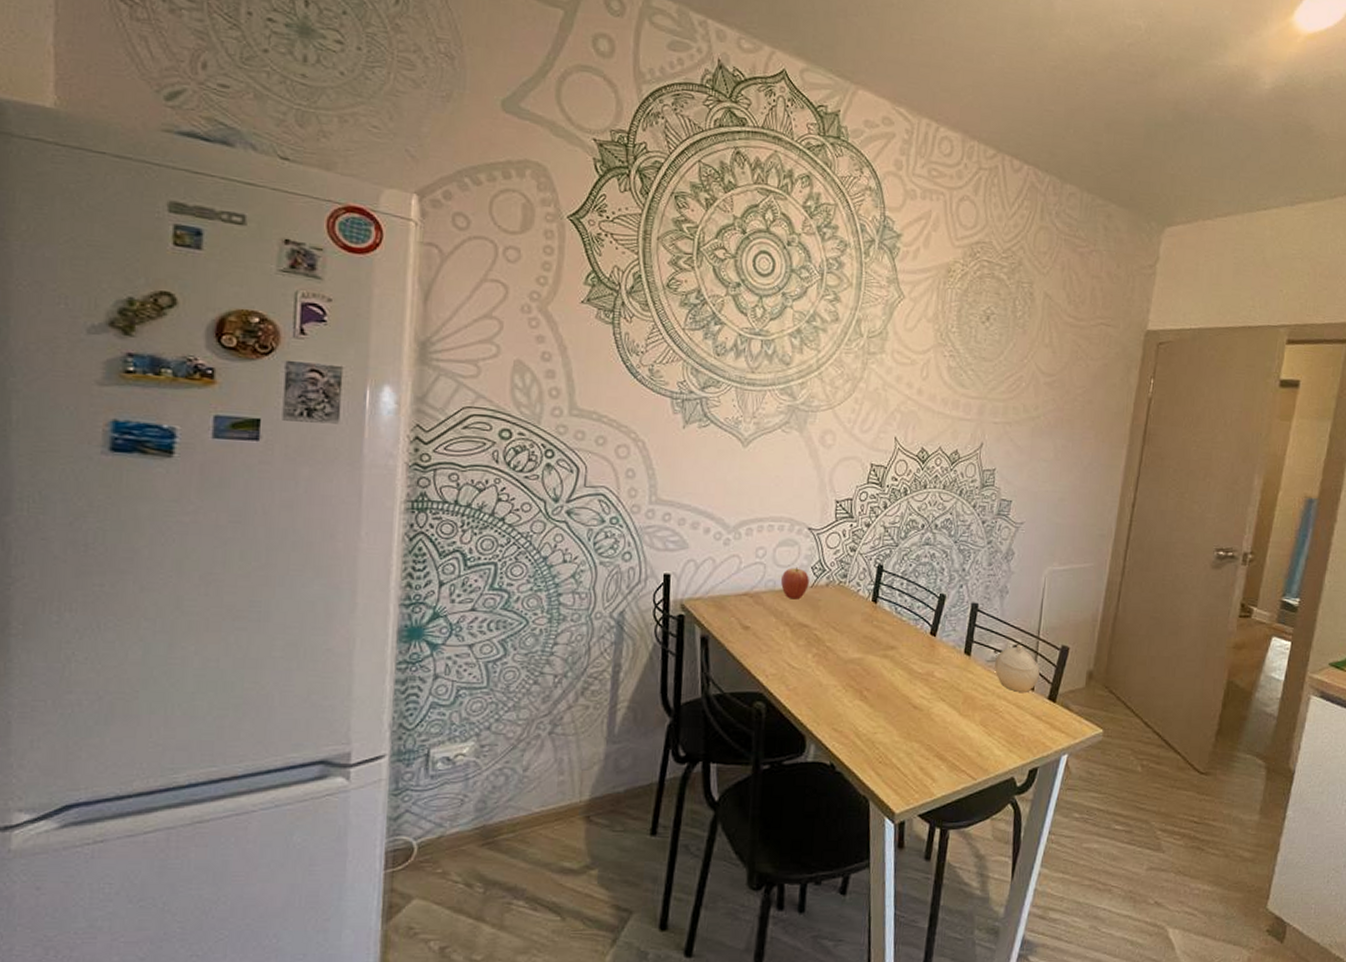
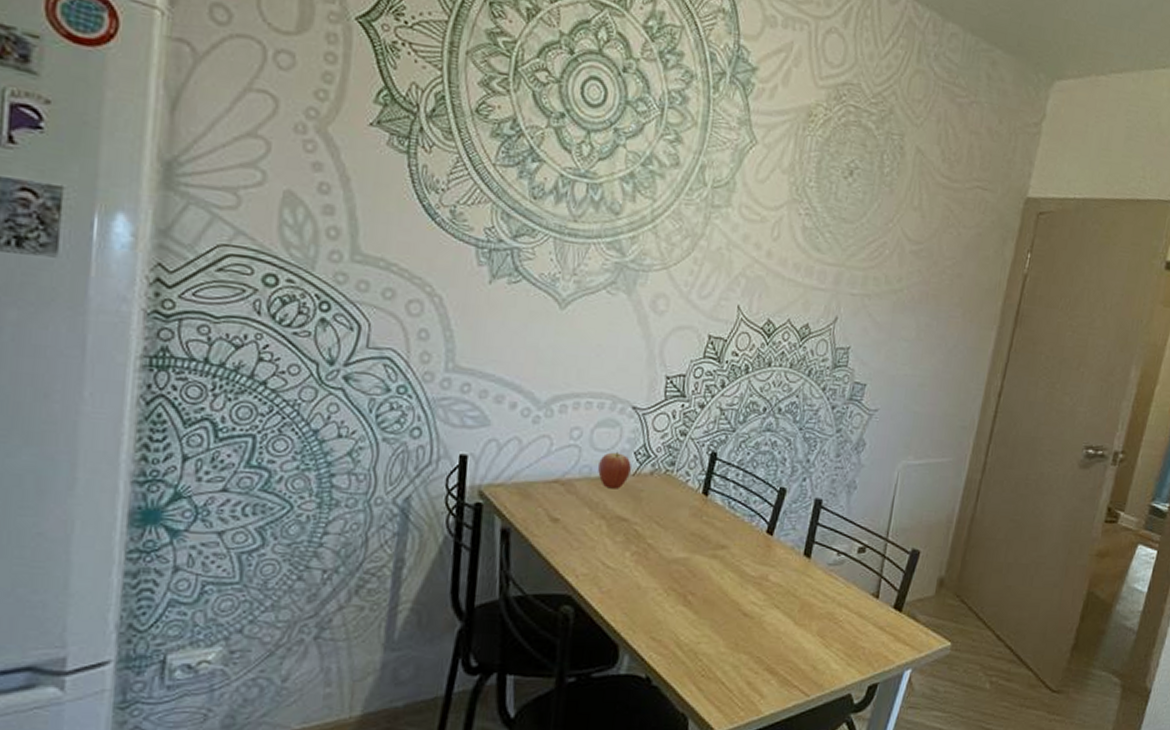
sugar bowl: present [995,644,1040,692] -> none [836,546,887,600]

